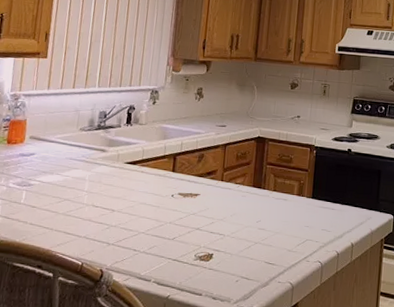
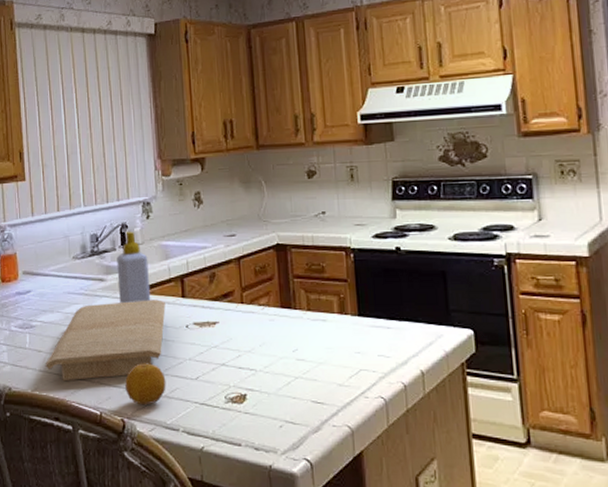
cutting board: none [36,170,157,235] -> present [45,299,166,382]
fruit: none [108,223,147,259] -> present [125,363,166,405]
soap bottle: none [116,112,148,173] -> present [117,231,151,304]

